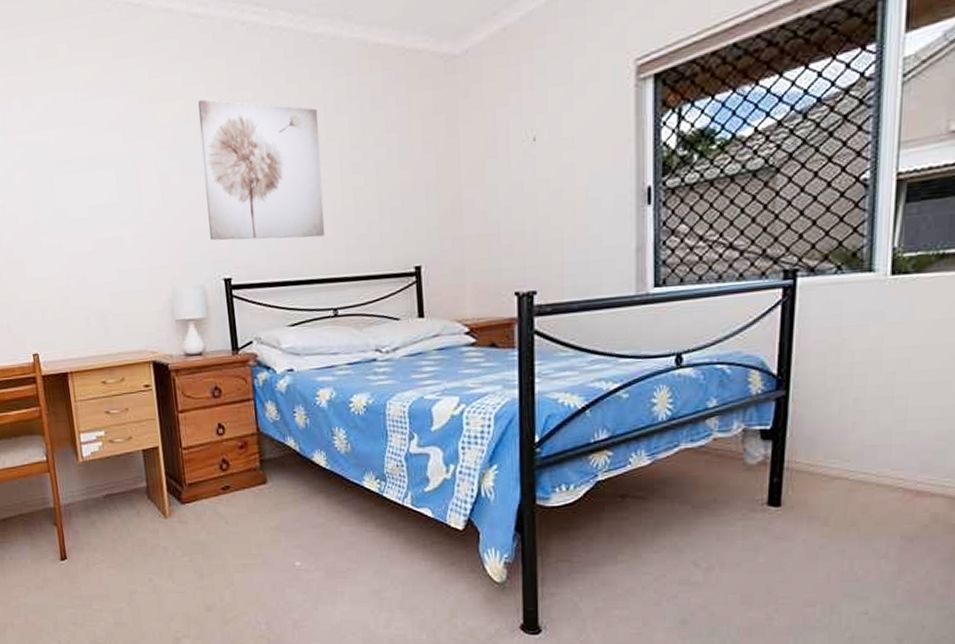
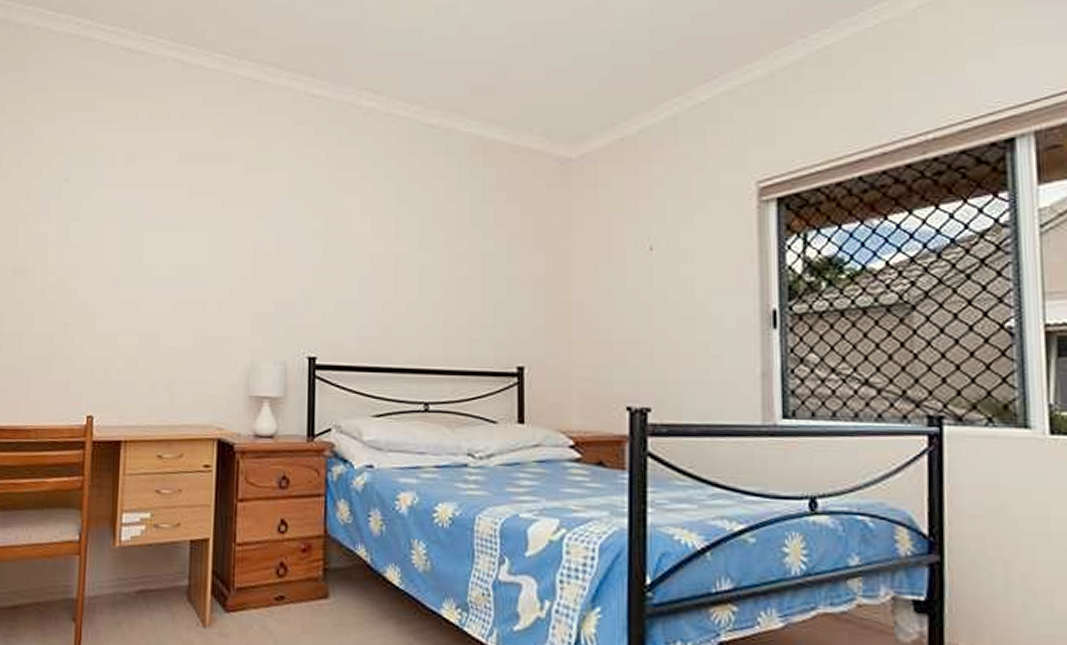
wall art: present [198,99,326,241] -> none [299,174,426,324]

